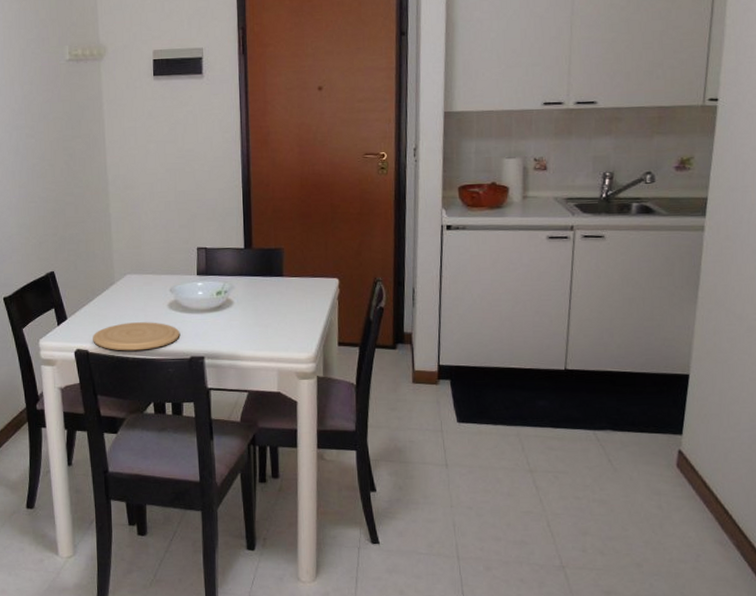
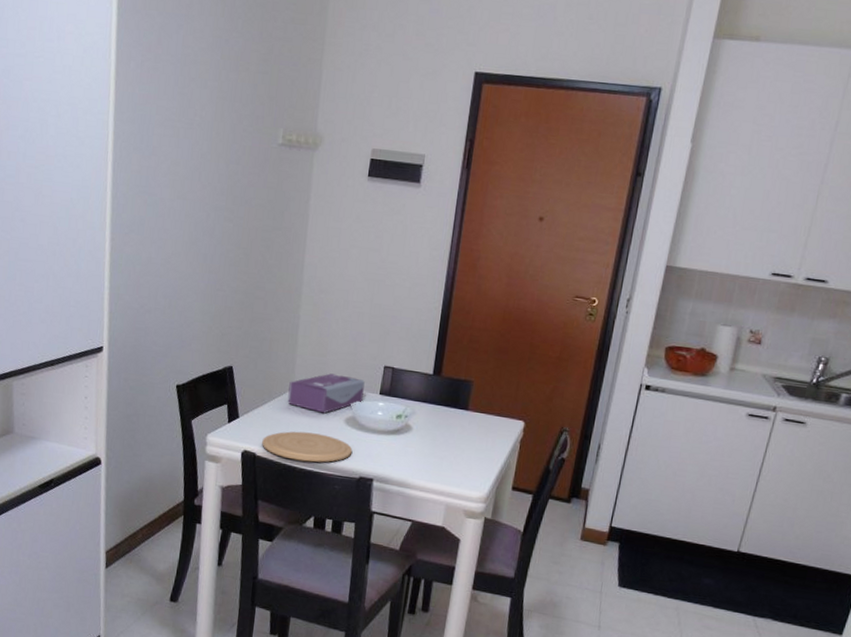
tissue box: none [110,263,182,302] -> present [287,373,365,414]

